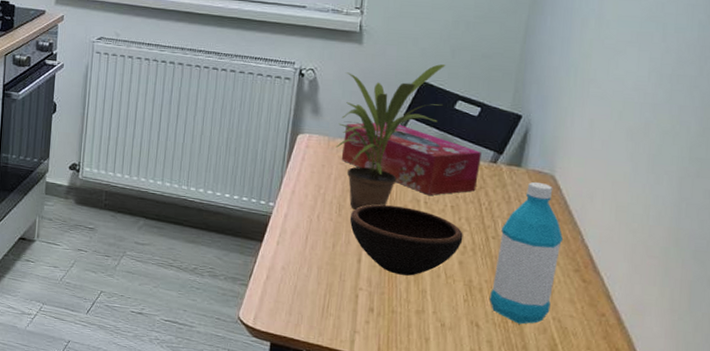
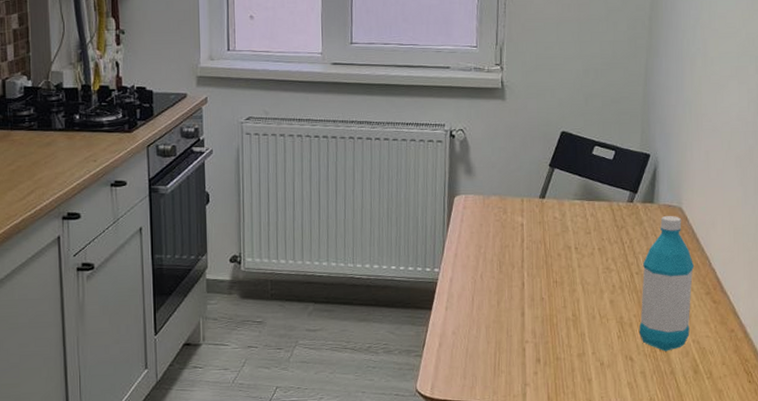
potted plant: present [335,64,446,210] -> none [490,113,582,264]
tissue box: present [341,122,481,195] -> none [497,174,620,241]
bowl: present [349,204,463,276] -> none [510,255,611,322]

